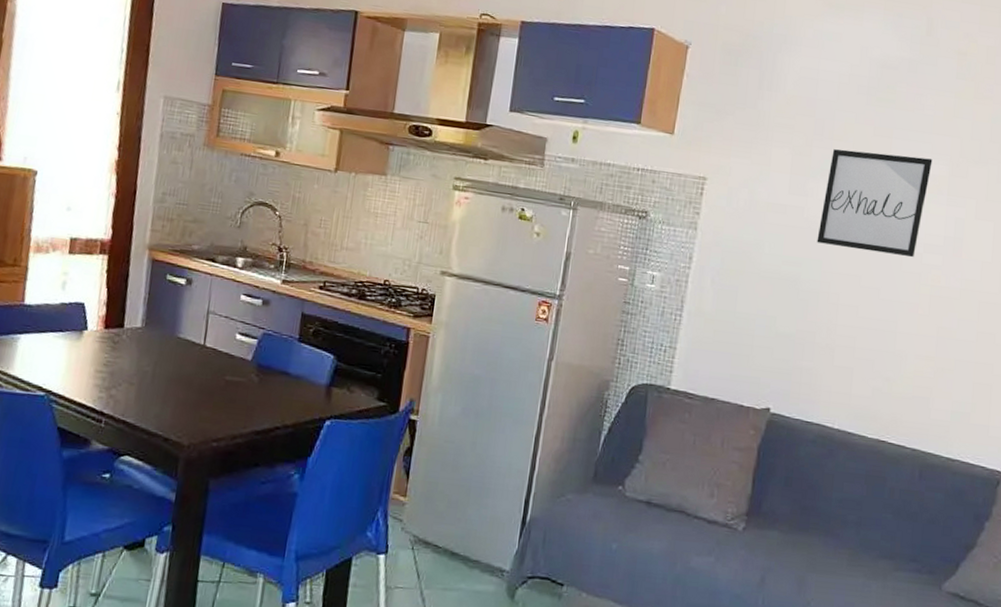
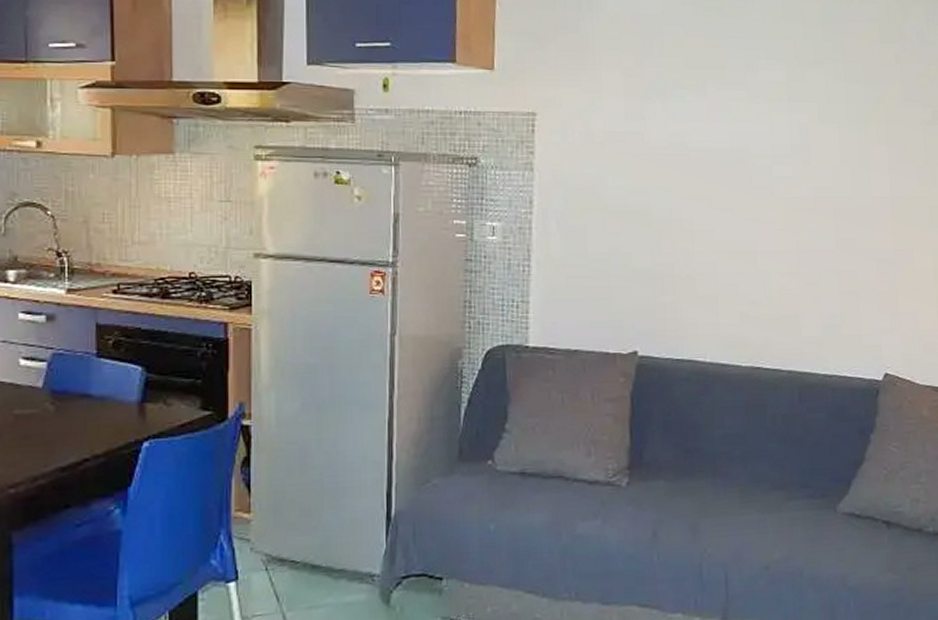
wall art: present [816,149,933,258] -> none [661,65,769,172]

